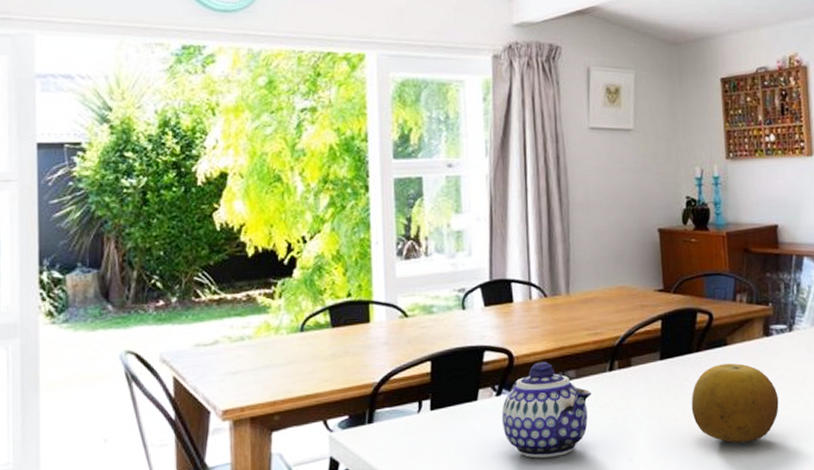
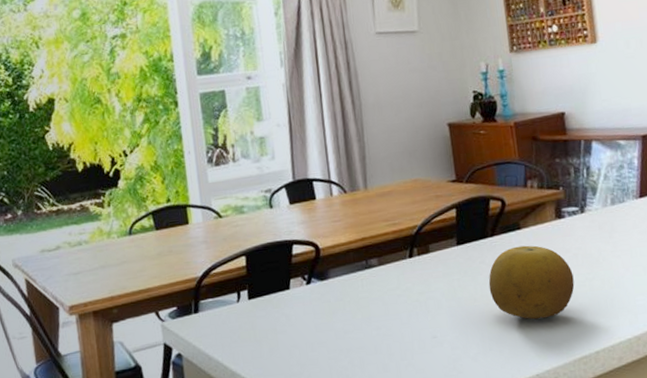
teapot: present [502,361,592,458] -> none [312,251,394,339]

